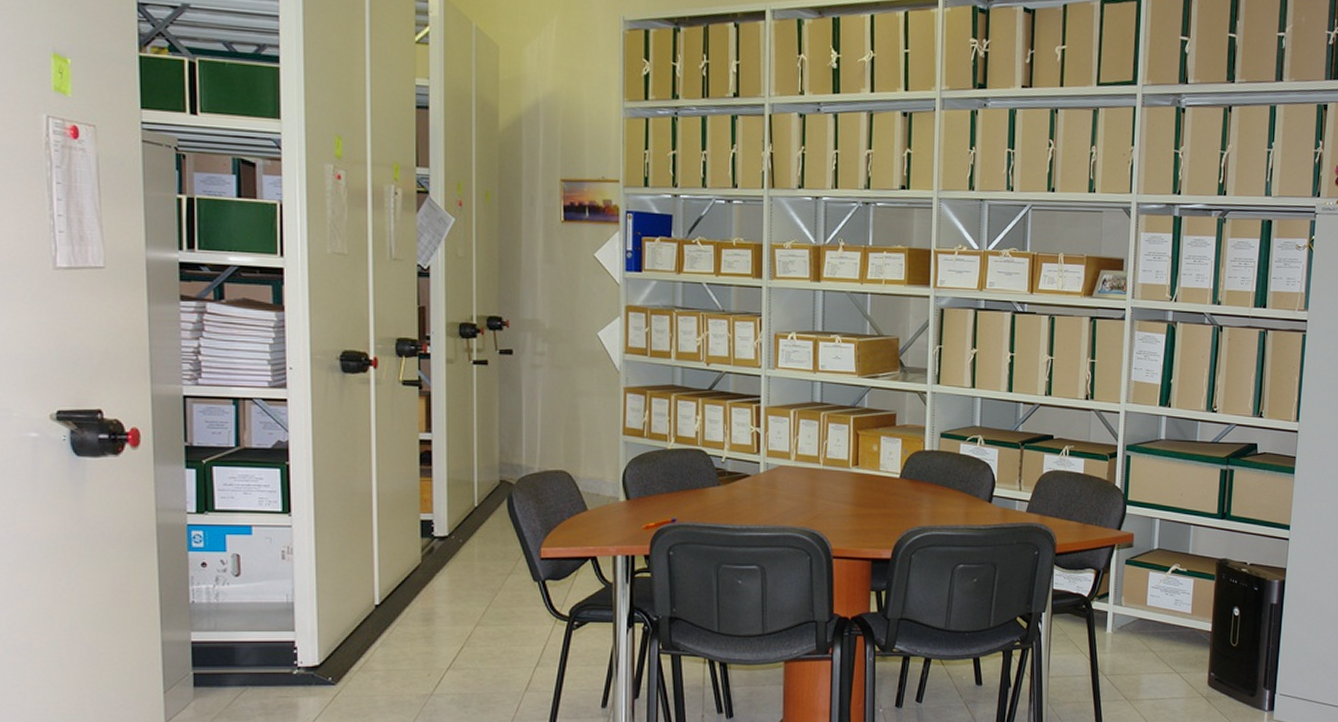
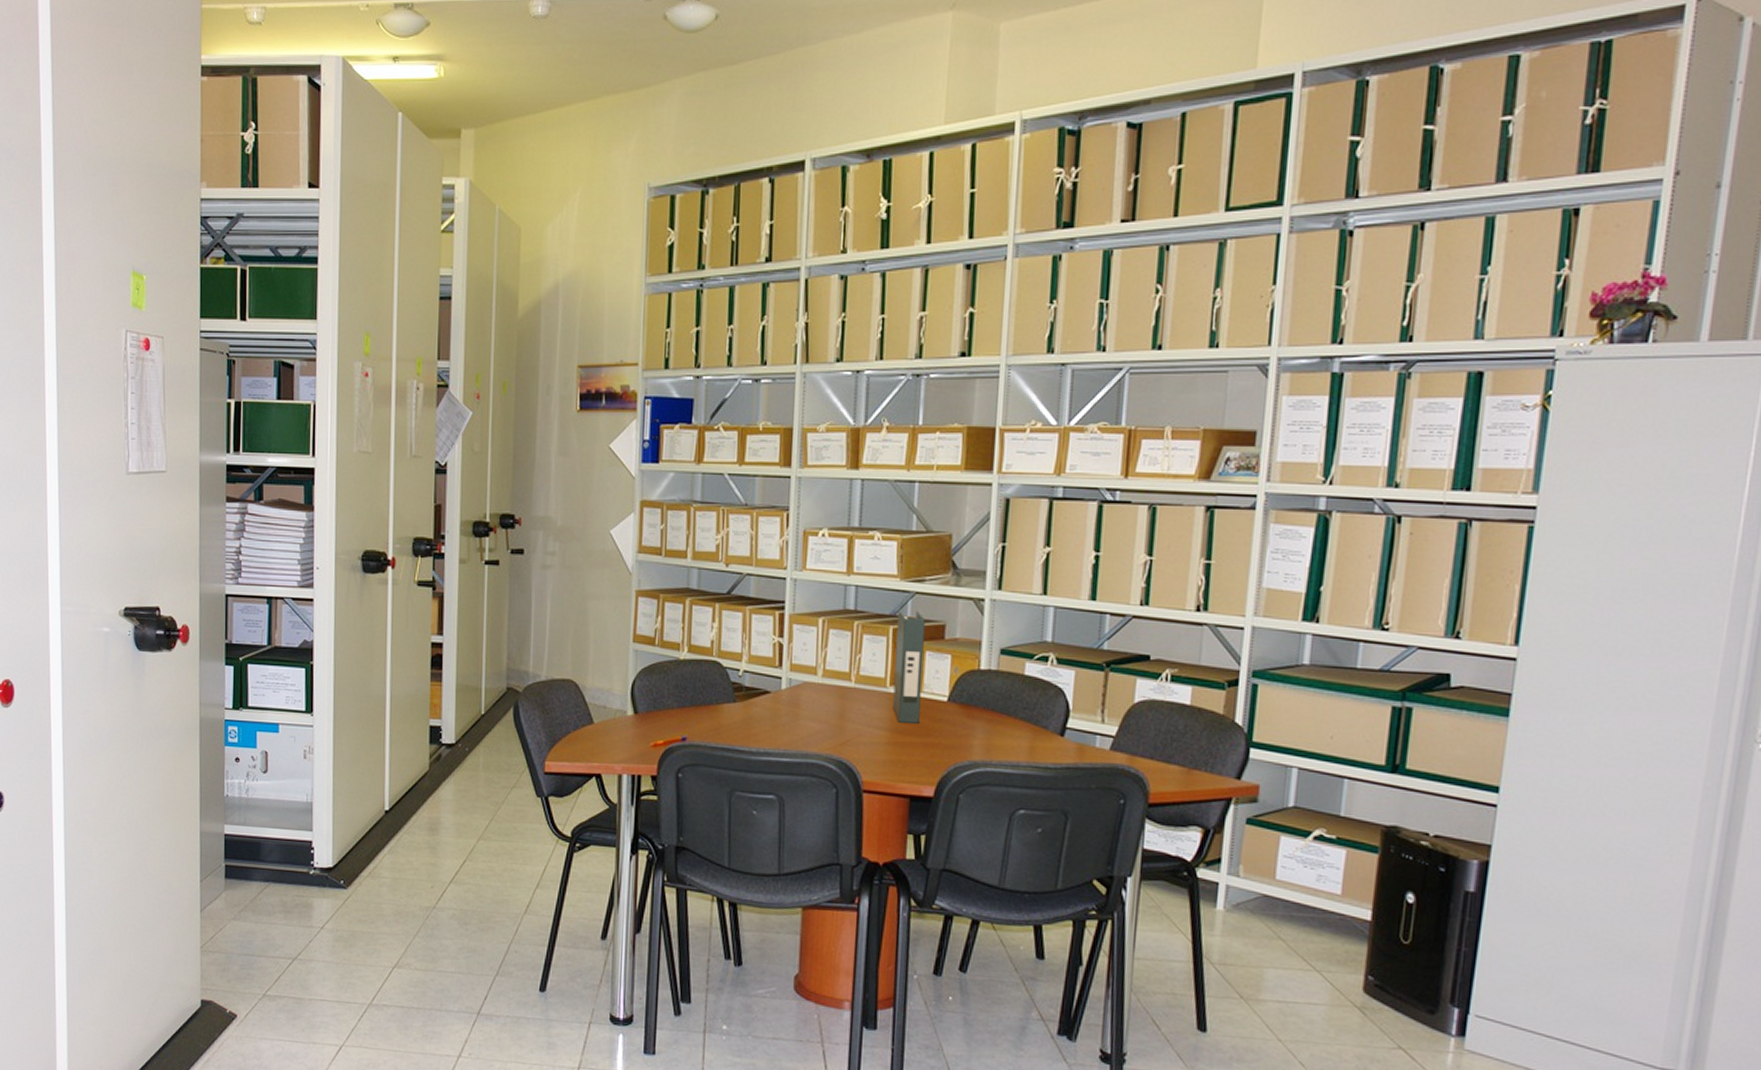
binder: none [855,402,880,497] -> present [893,610,925,724]

